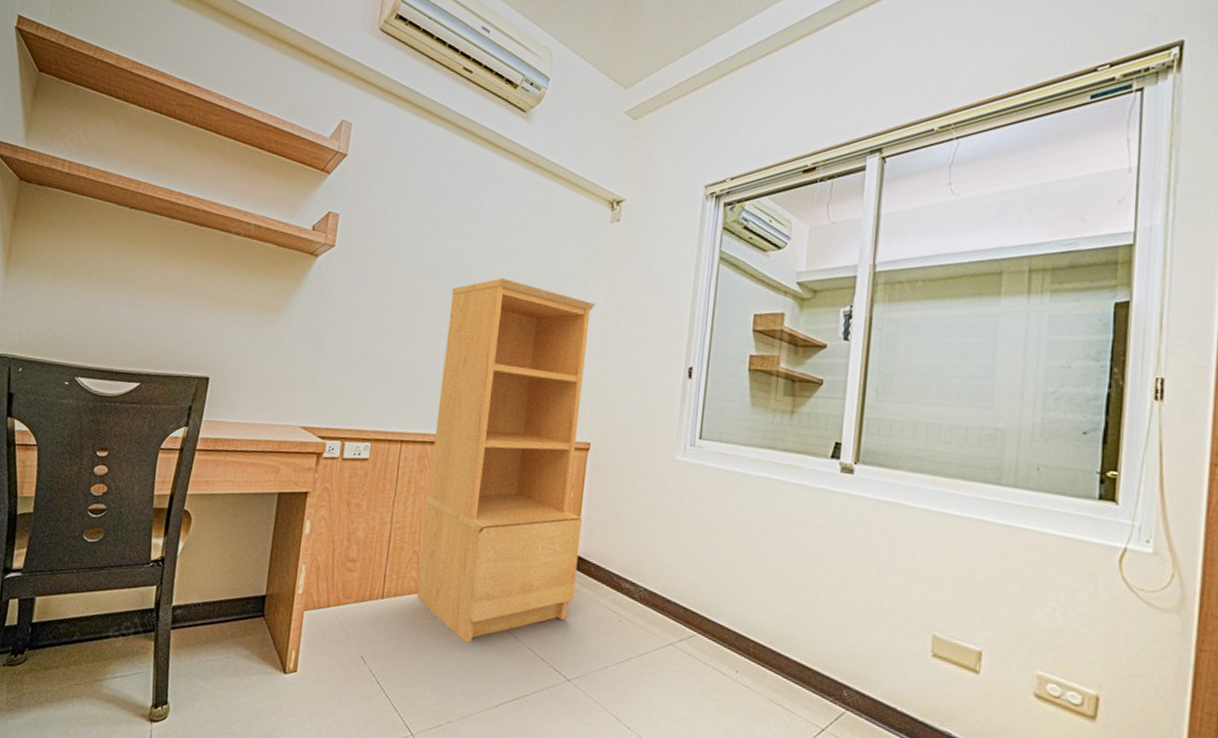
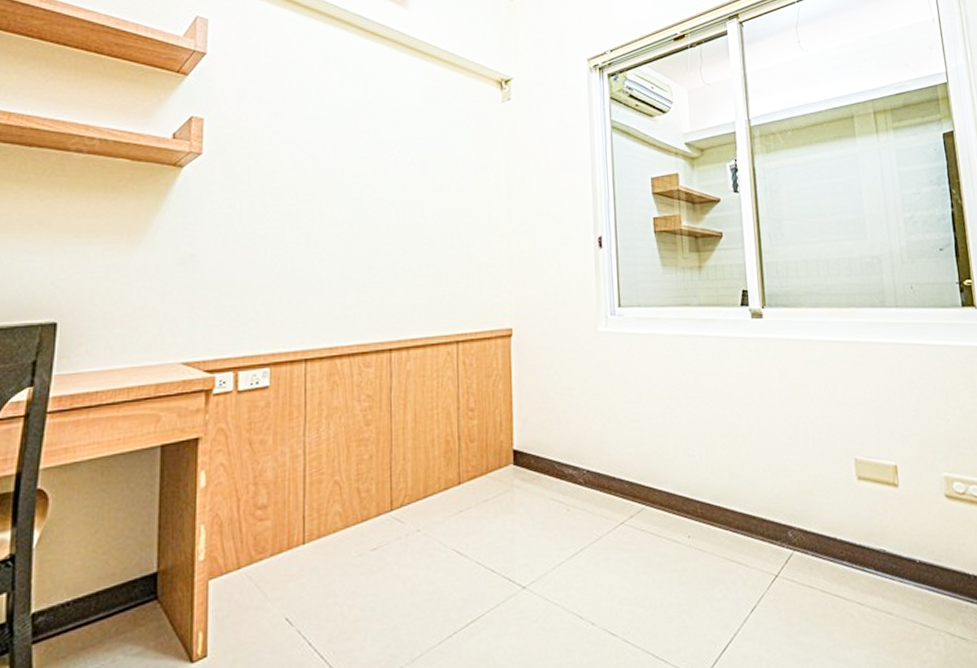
bookcase: present [416,277,596,643] -> none [342,168,518,573]

